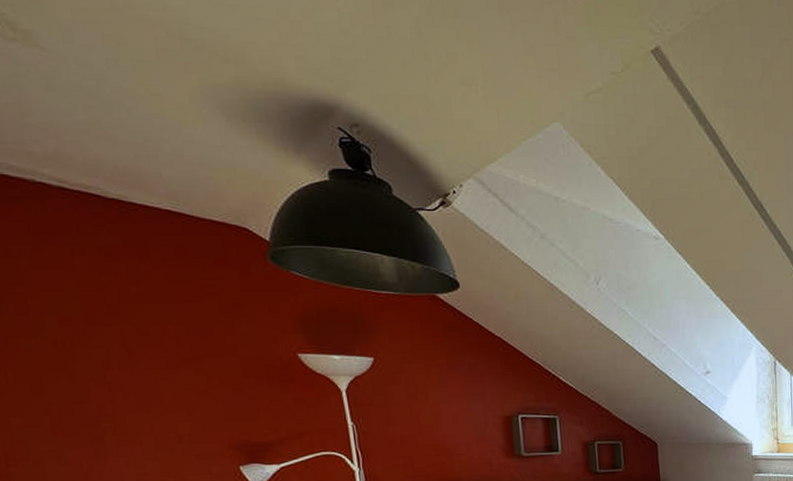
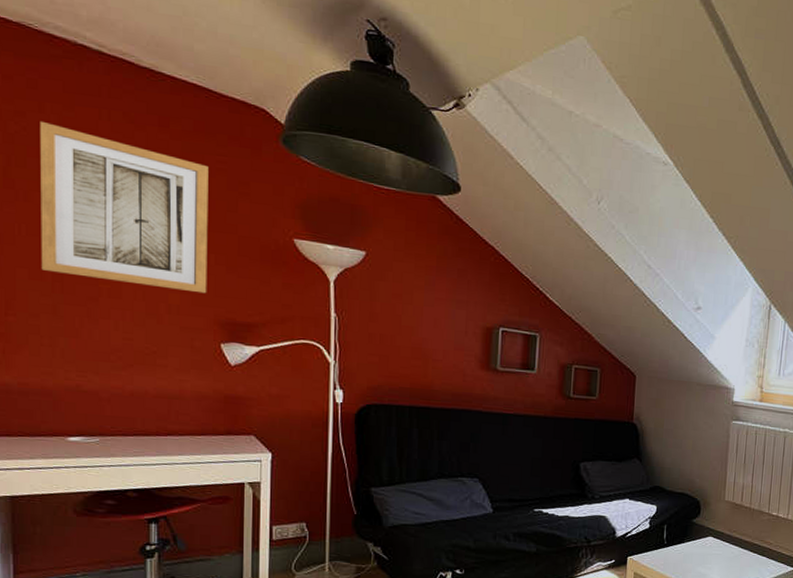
wall art: none [9,265,217,420] -> present [40,120,209,294]

